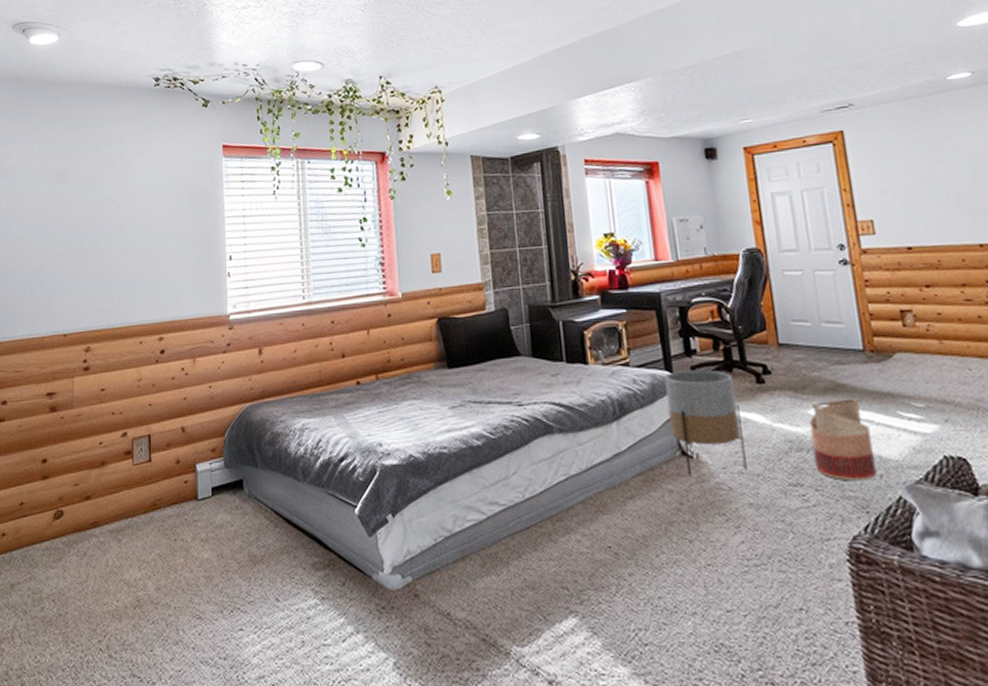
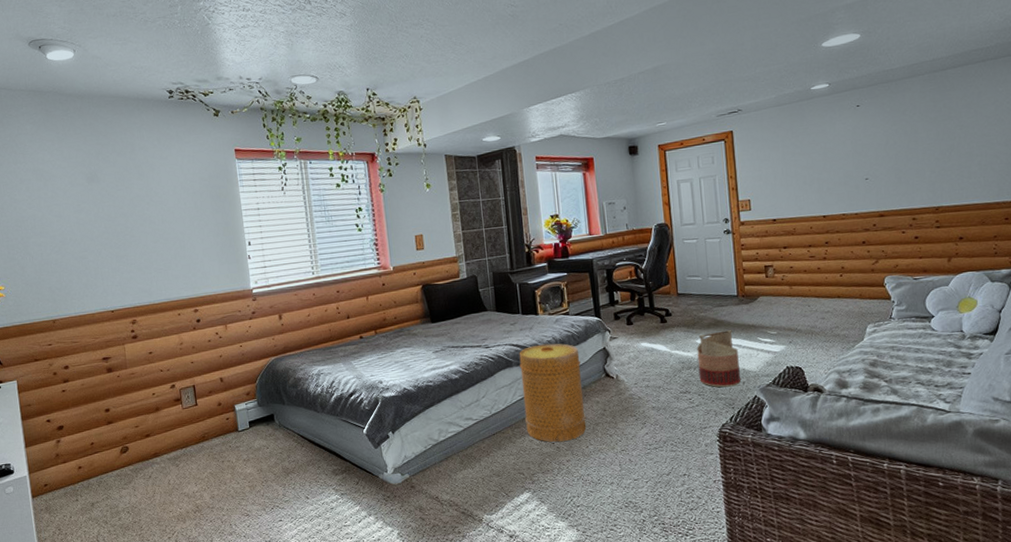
basket: none [562,404,656,546] -> present [519,343,587,442]
planter: present [664,369,747,477] -> none [594,314,652,392]

